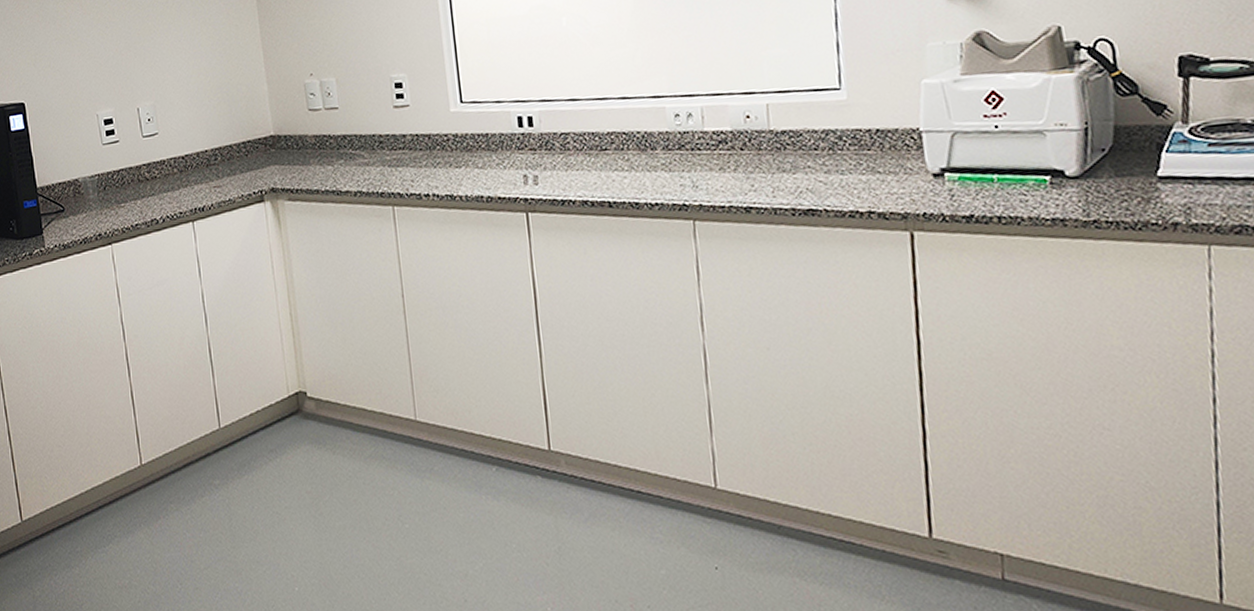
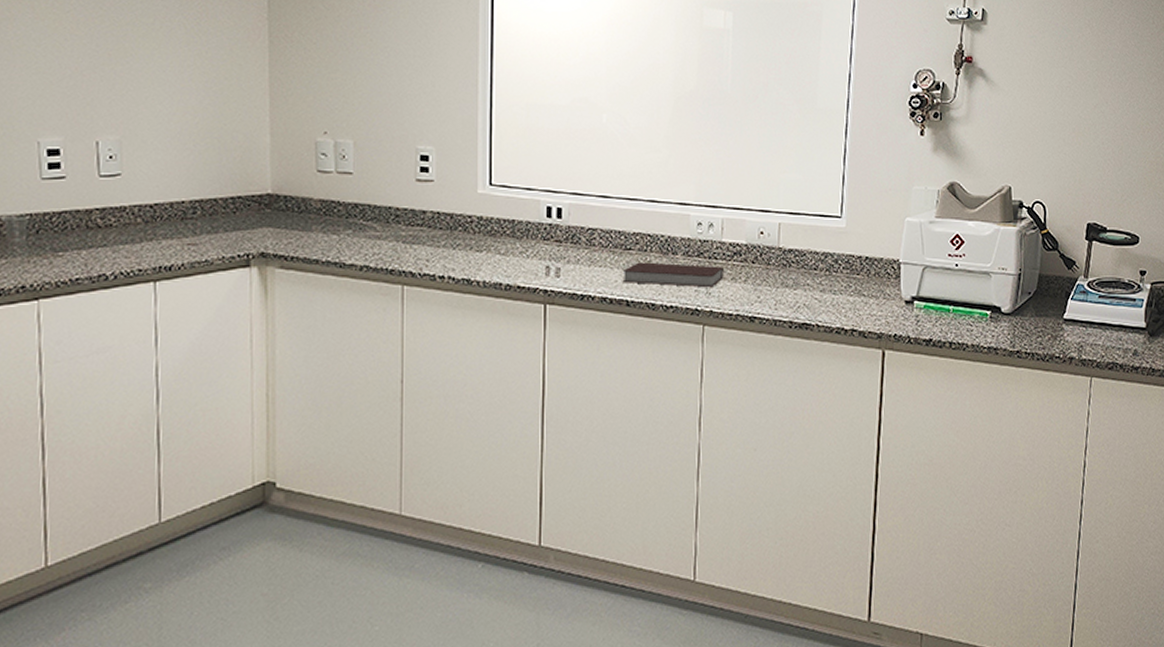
notebook: none [600,157,710,185] -> present [622,262,724,288]

